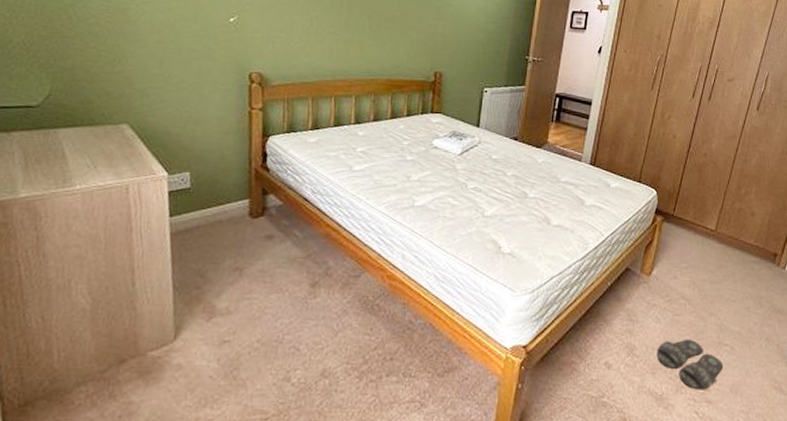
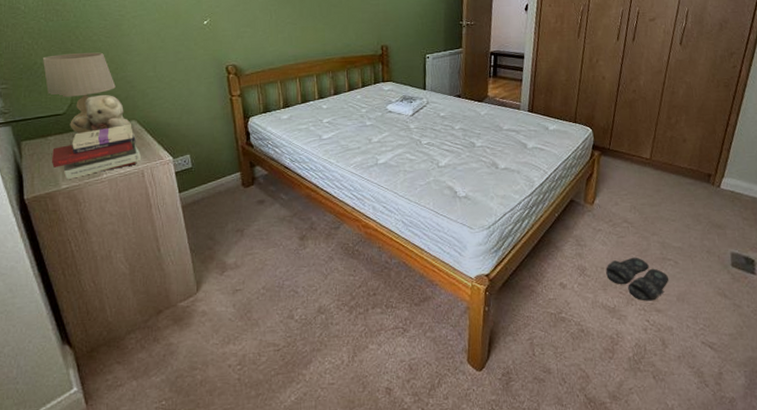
books: none [11,127,129,186] -> present [52,123,142,179]
table lamp: none [20,34,110,133] -> present [43,52,116,134]
teddy bear: none [40,88,126,152] -> present [71,94,137,144]

